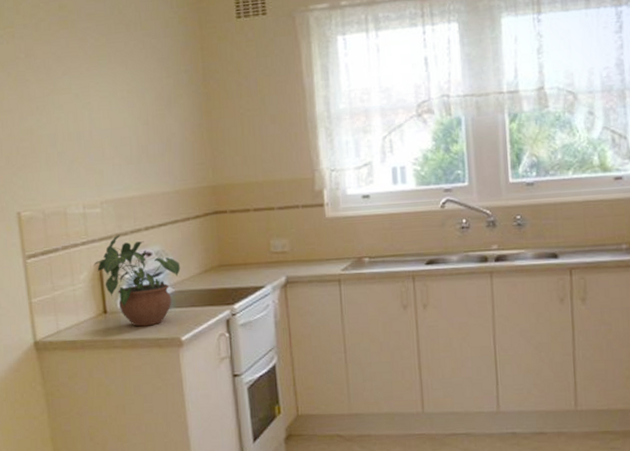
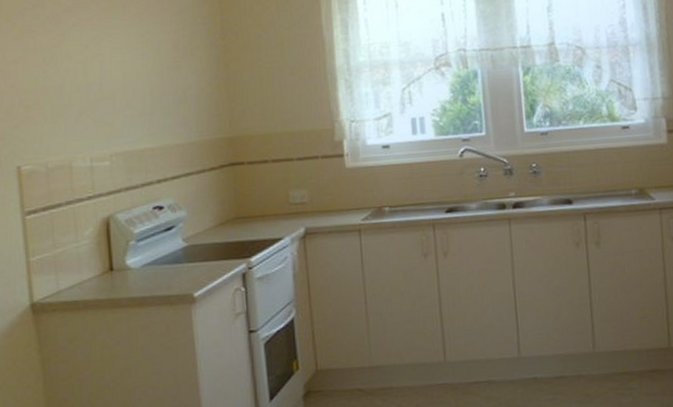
potted plant: present [93,235,181,327] -> none [100,188,195,284]

